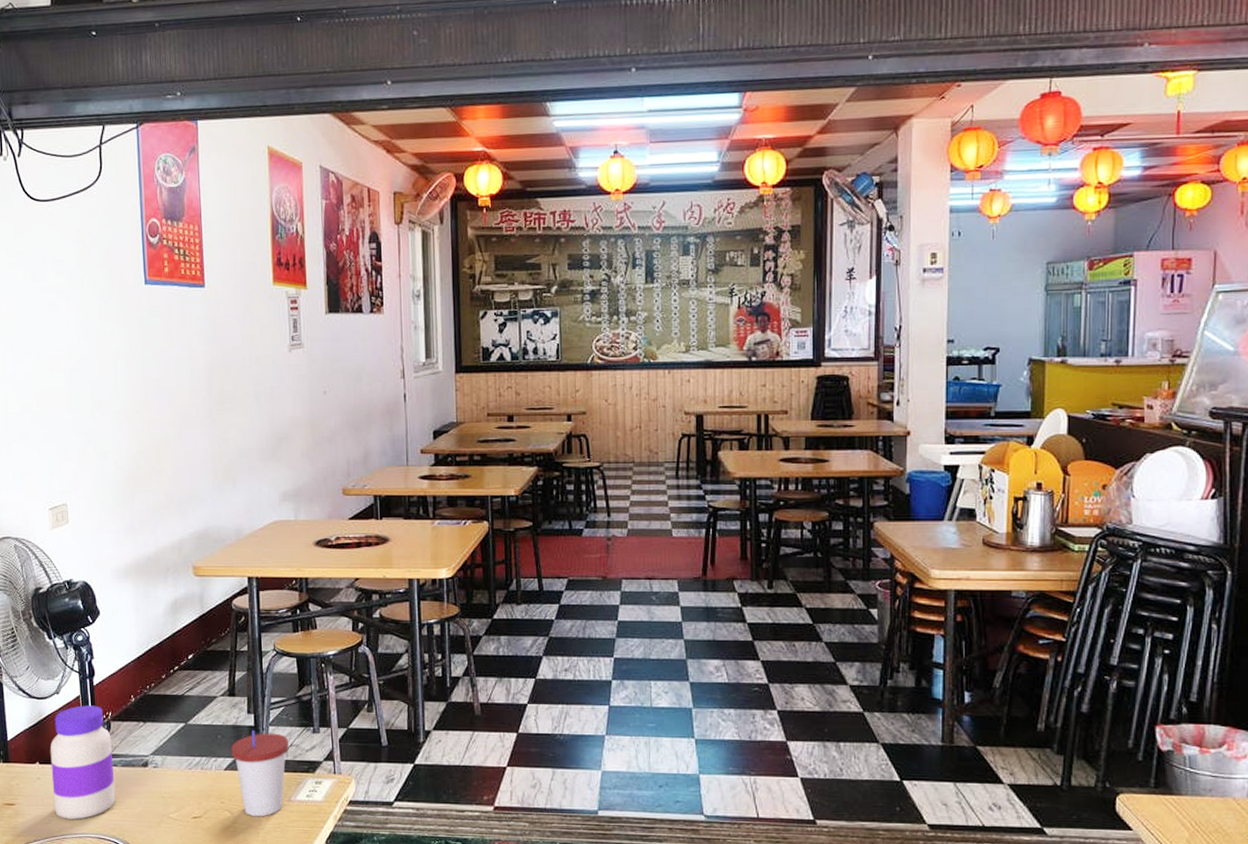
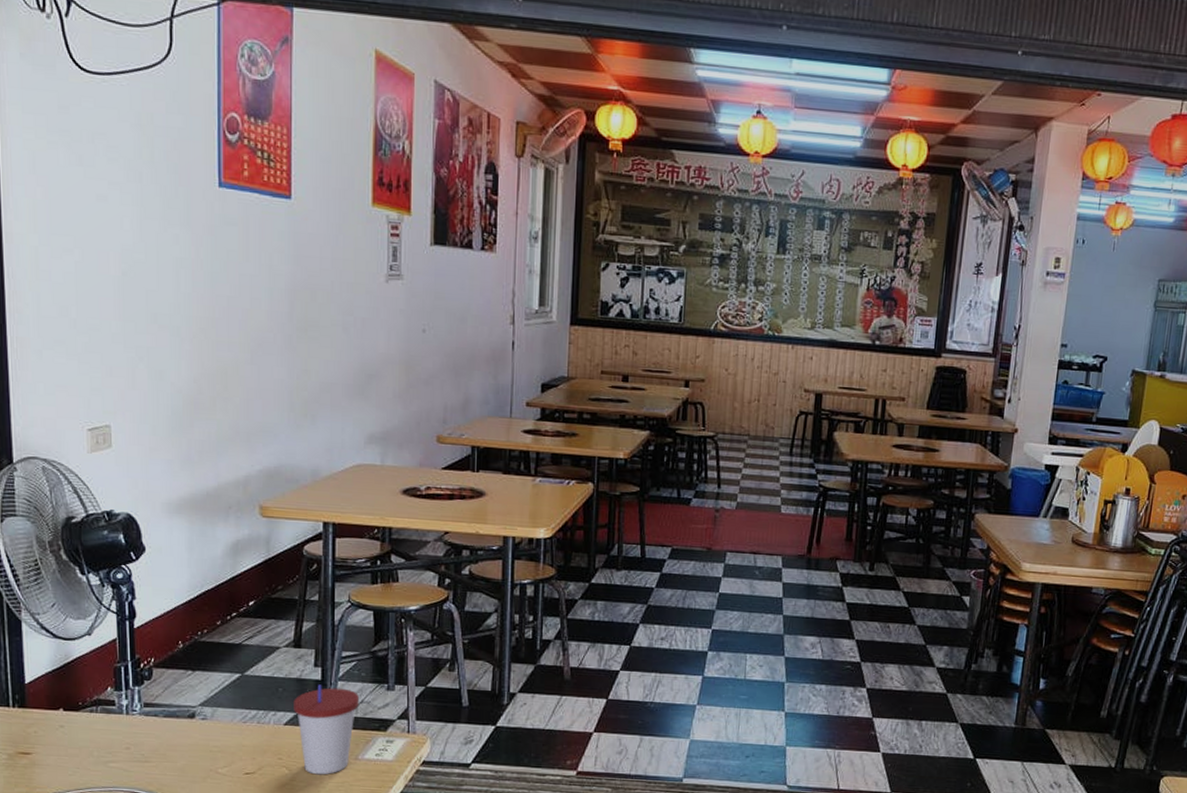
jar: present [50,705,115,820] -> none [77,649,154,772]

